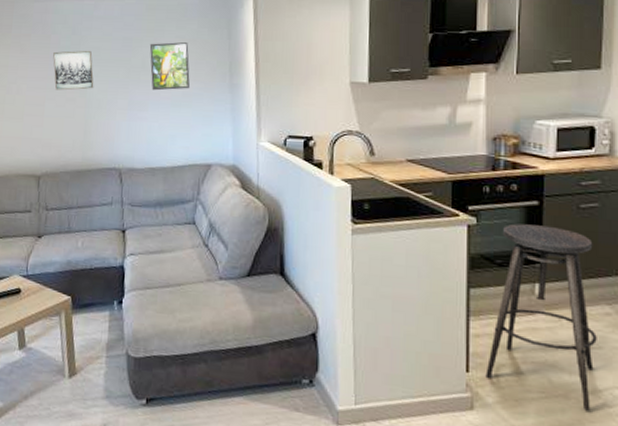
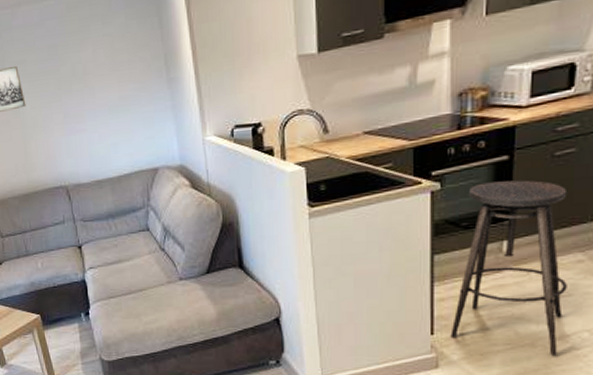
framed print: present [149,42,191,91] -> none [76,40,126,99]

